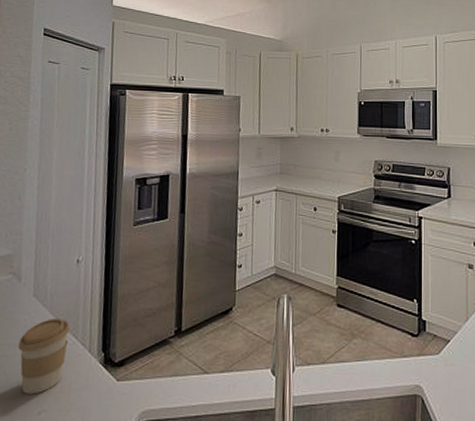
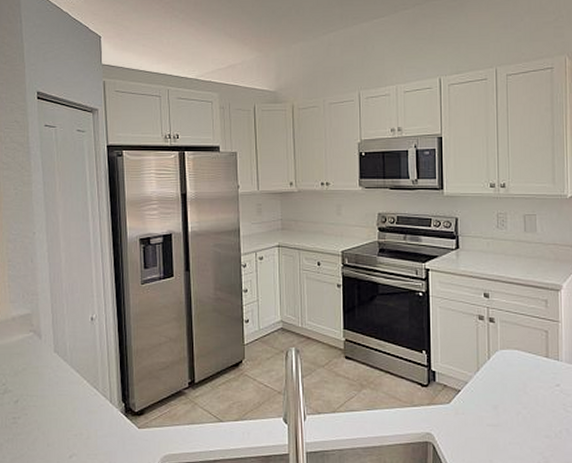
coffee cup: present [18,317,70,395] -> none [46,371,91,440]

